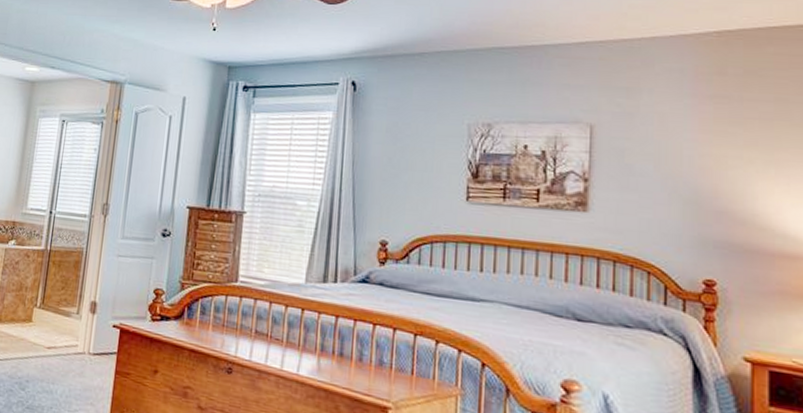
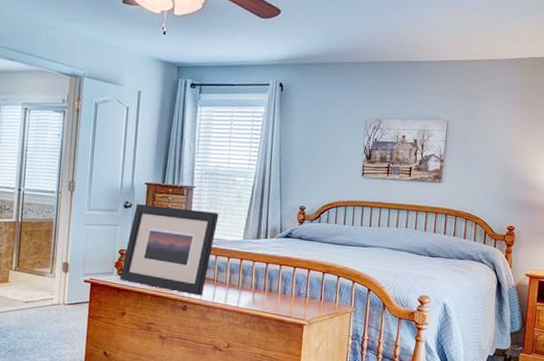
picture frame: none [152,231,275,356] -> present [119,203,219,296]

